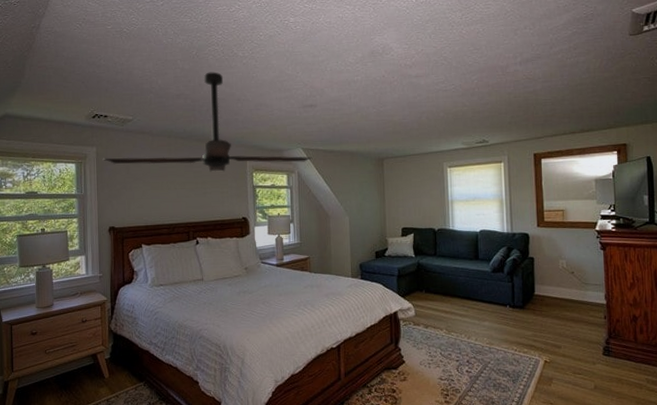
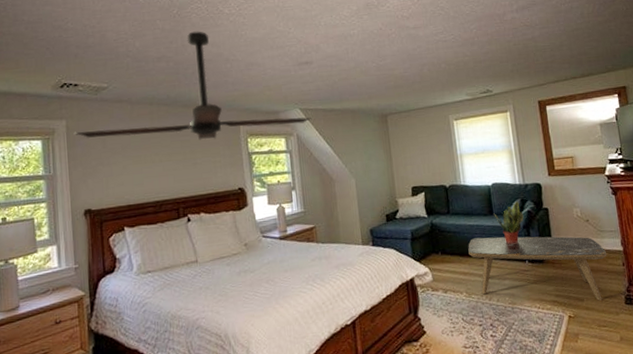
coffee table: none [451,280,590,349] -> present [468,236,607,301]
potted plant: none [479,249,509,289] -> present [494,201,524,244]

